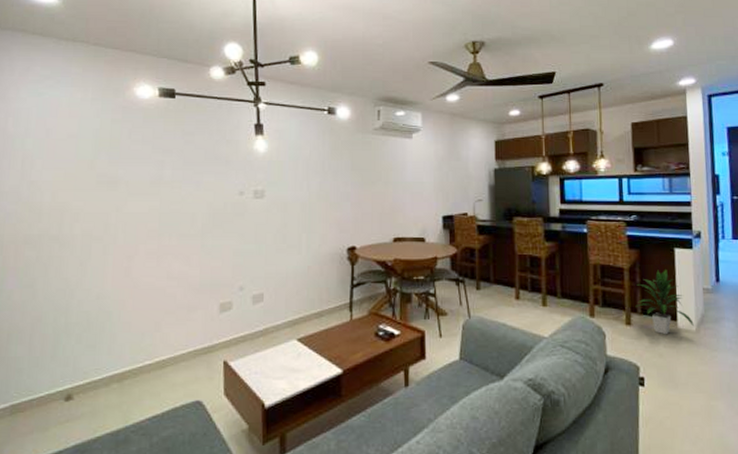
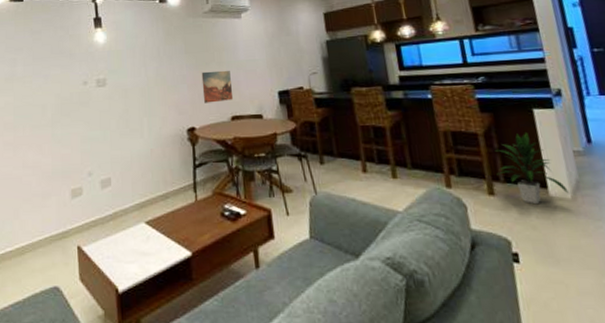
wall art: none [366,190,397,223] -> present [201,70,234,103]

